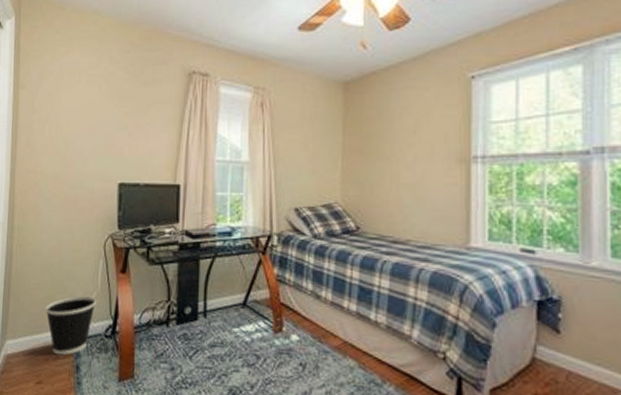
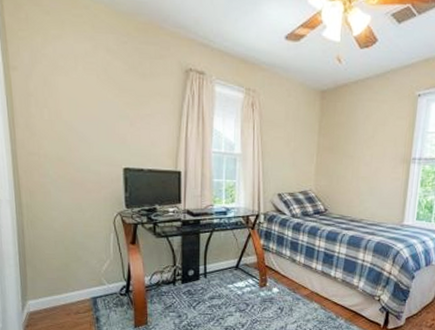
wastebasket: present [45,296,96,356] -> none [63,263,110,311]

